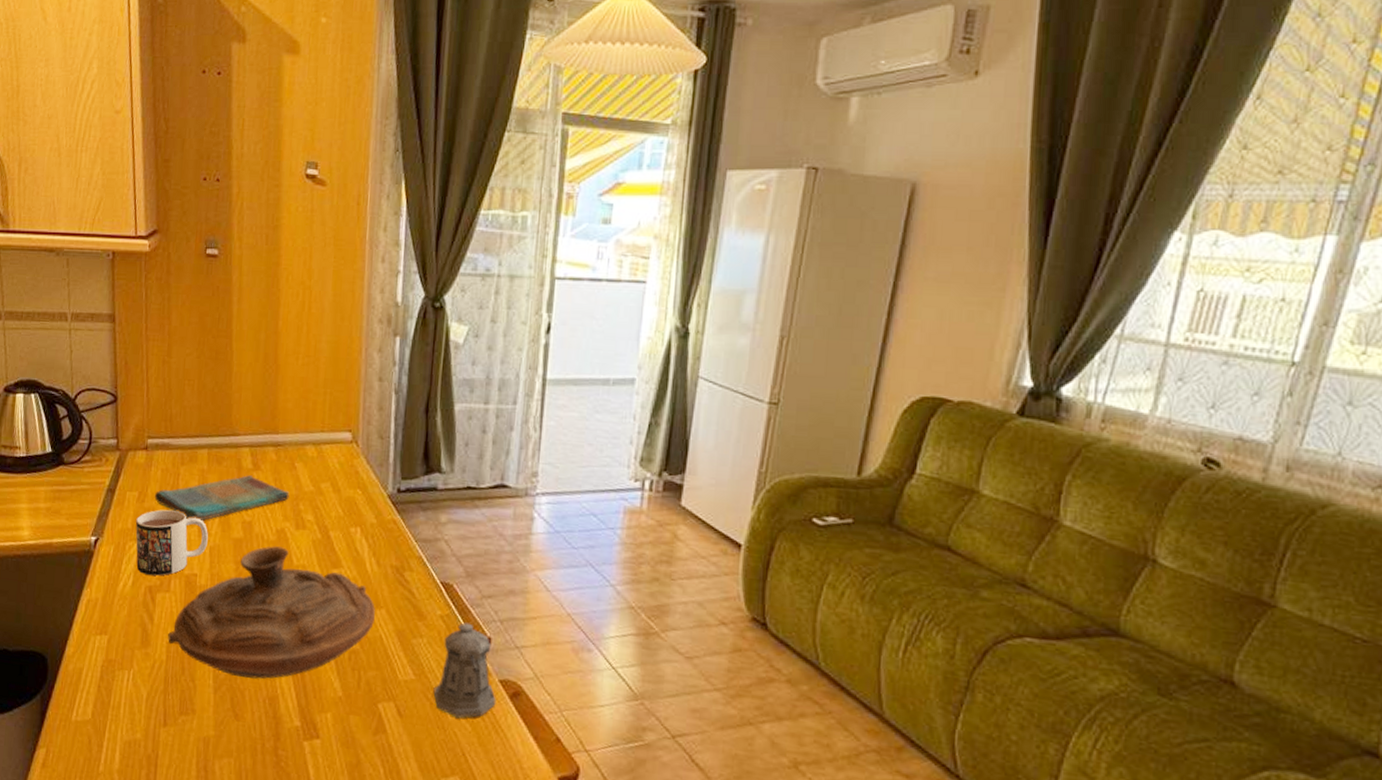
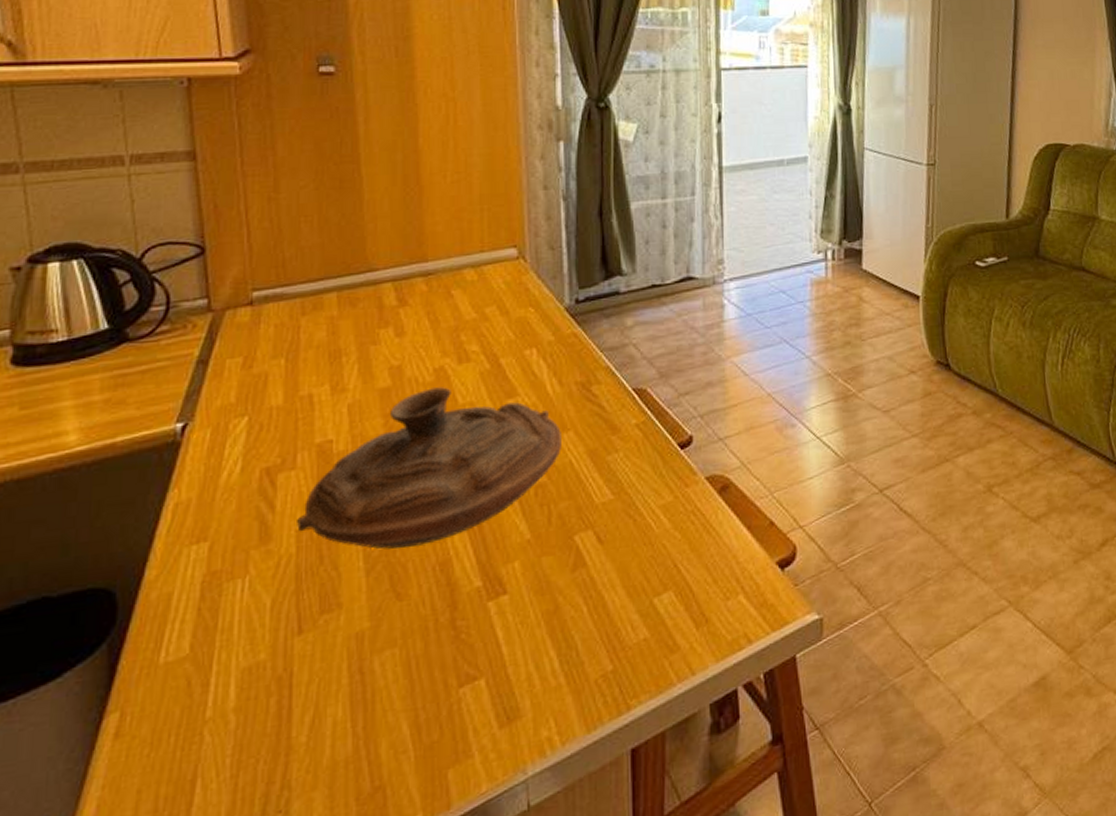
mug: present [135,509,208,576] -> none [241,370,344,455]
dish towel: present [154,475,289,521] -> none [266,313,447,378]
pepper shaker: present [433,622,496,718] -> none [635,425,704,529]

